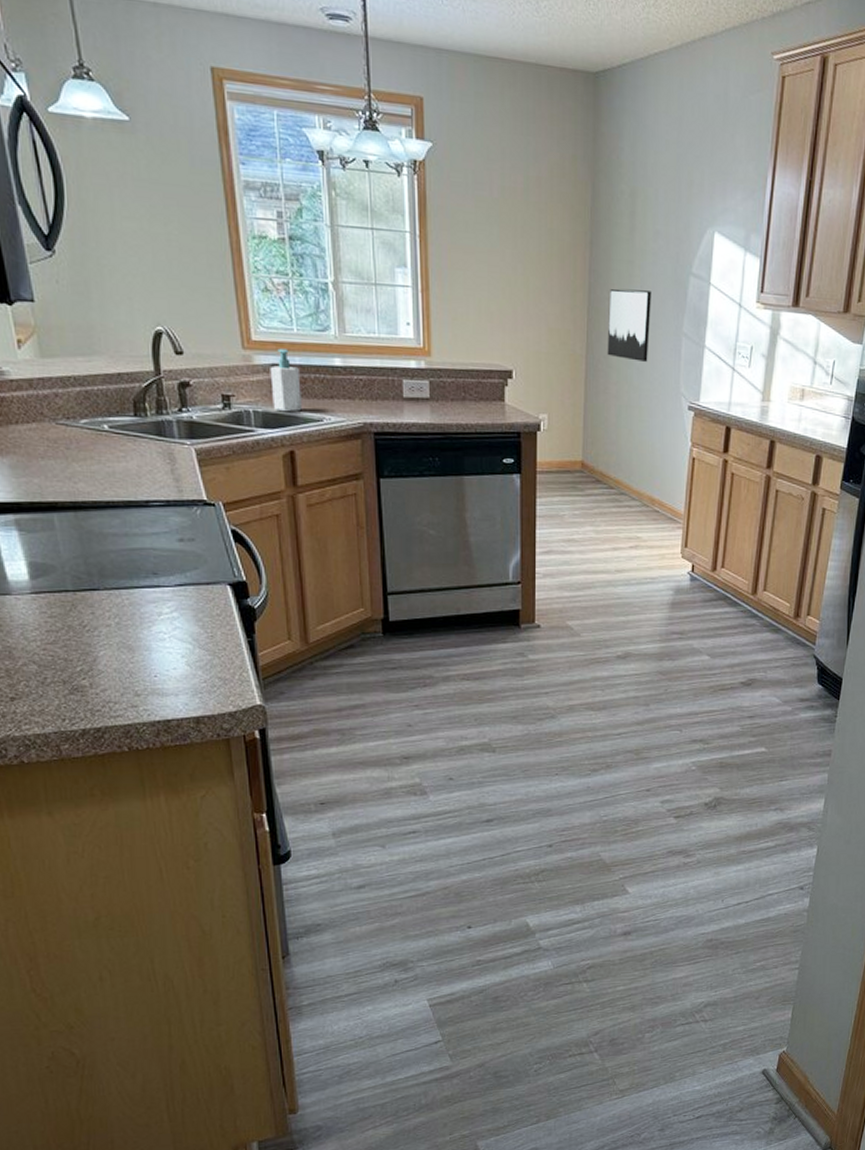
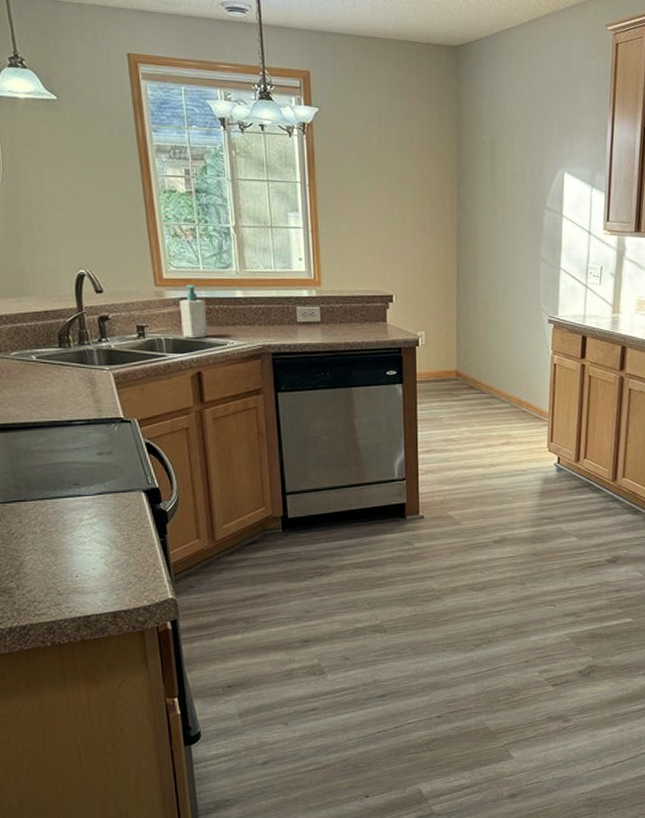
wall art: present [607,288,652,362] -> none [475,222,512,283]

